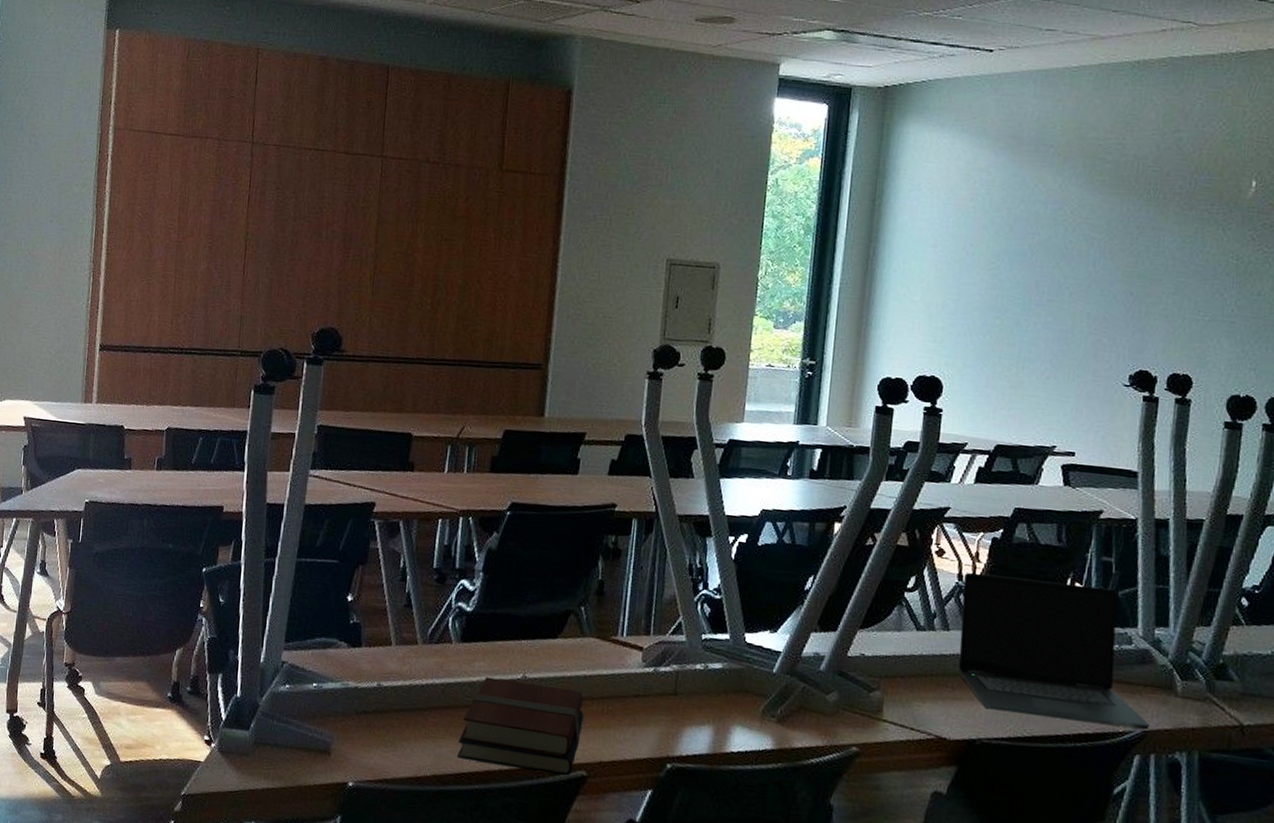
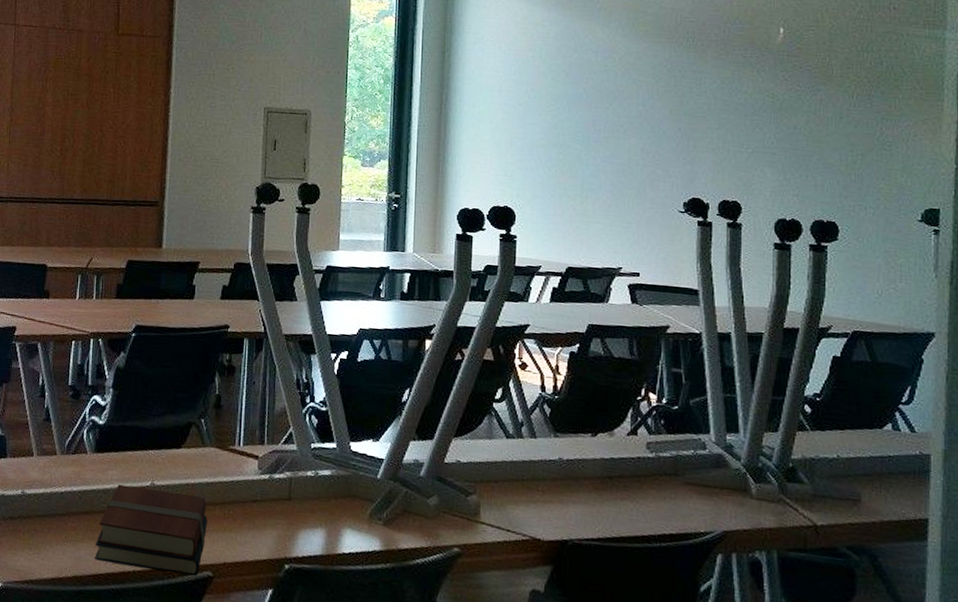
laptop: present [958,572,1150,729] -> none [546,383,730,530]

